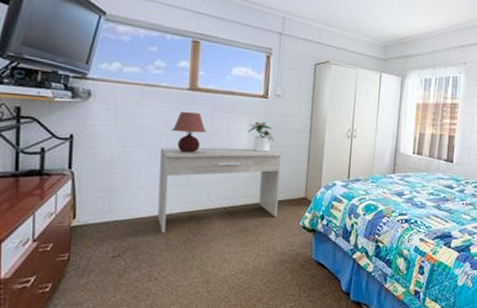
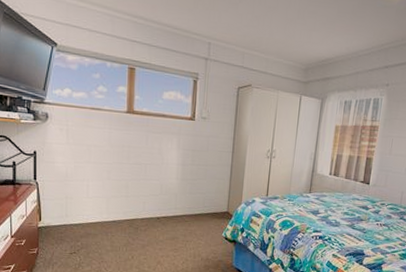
desk: present [157,147,282,233] -> none [104,163,207,236]
table lamp: present [171,112,208,153] -> none [113,132,143,169]
potted plant: present [247,121,275,152] -> none [176,142,201,170]

